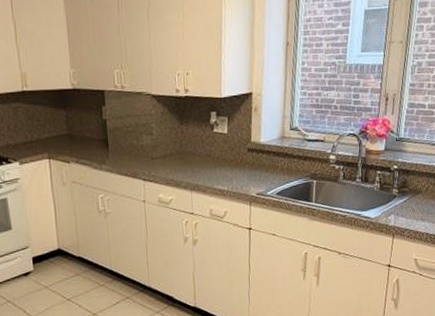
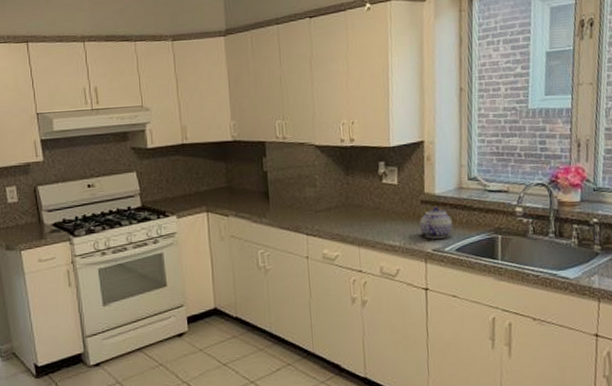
teapot: none [246,154,275,184] -> present [420,206,453,239]

